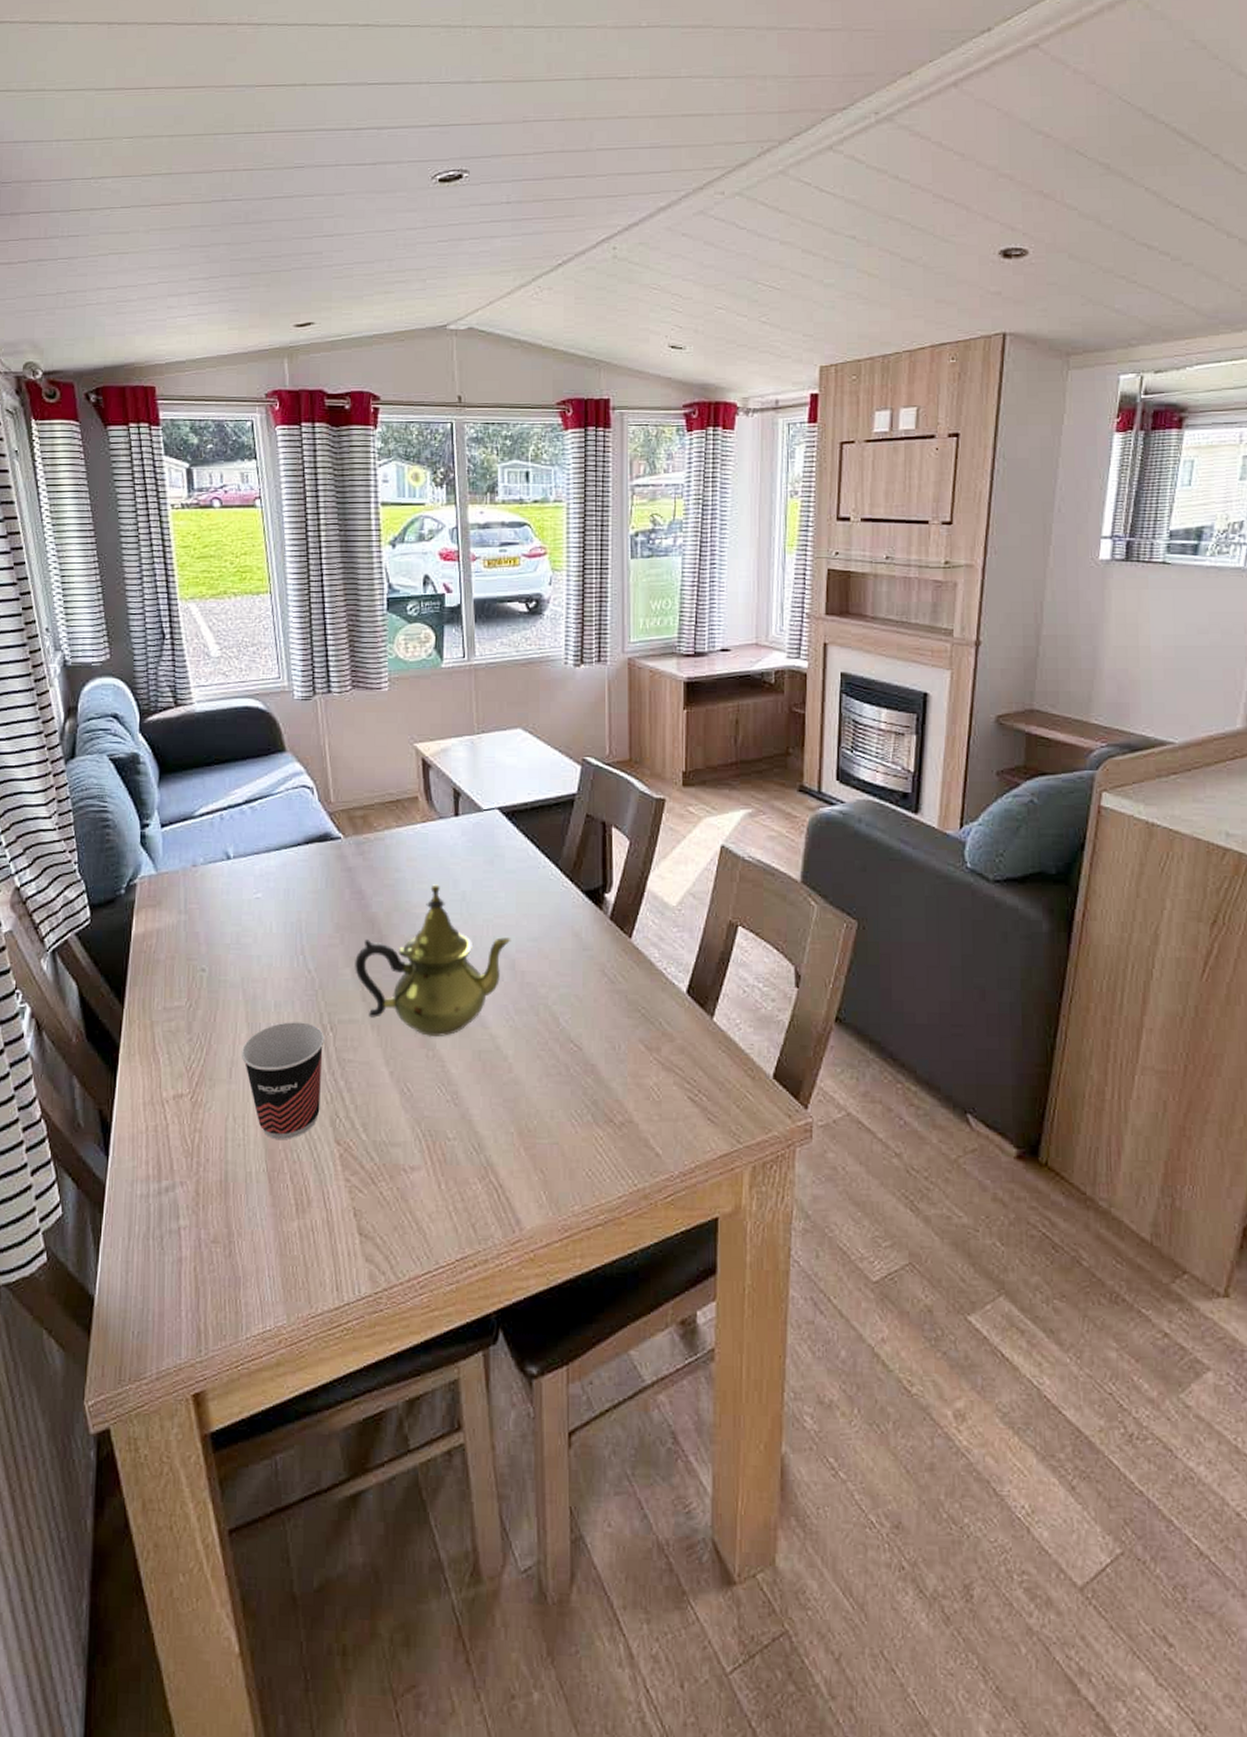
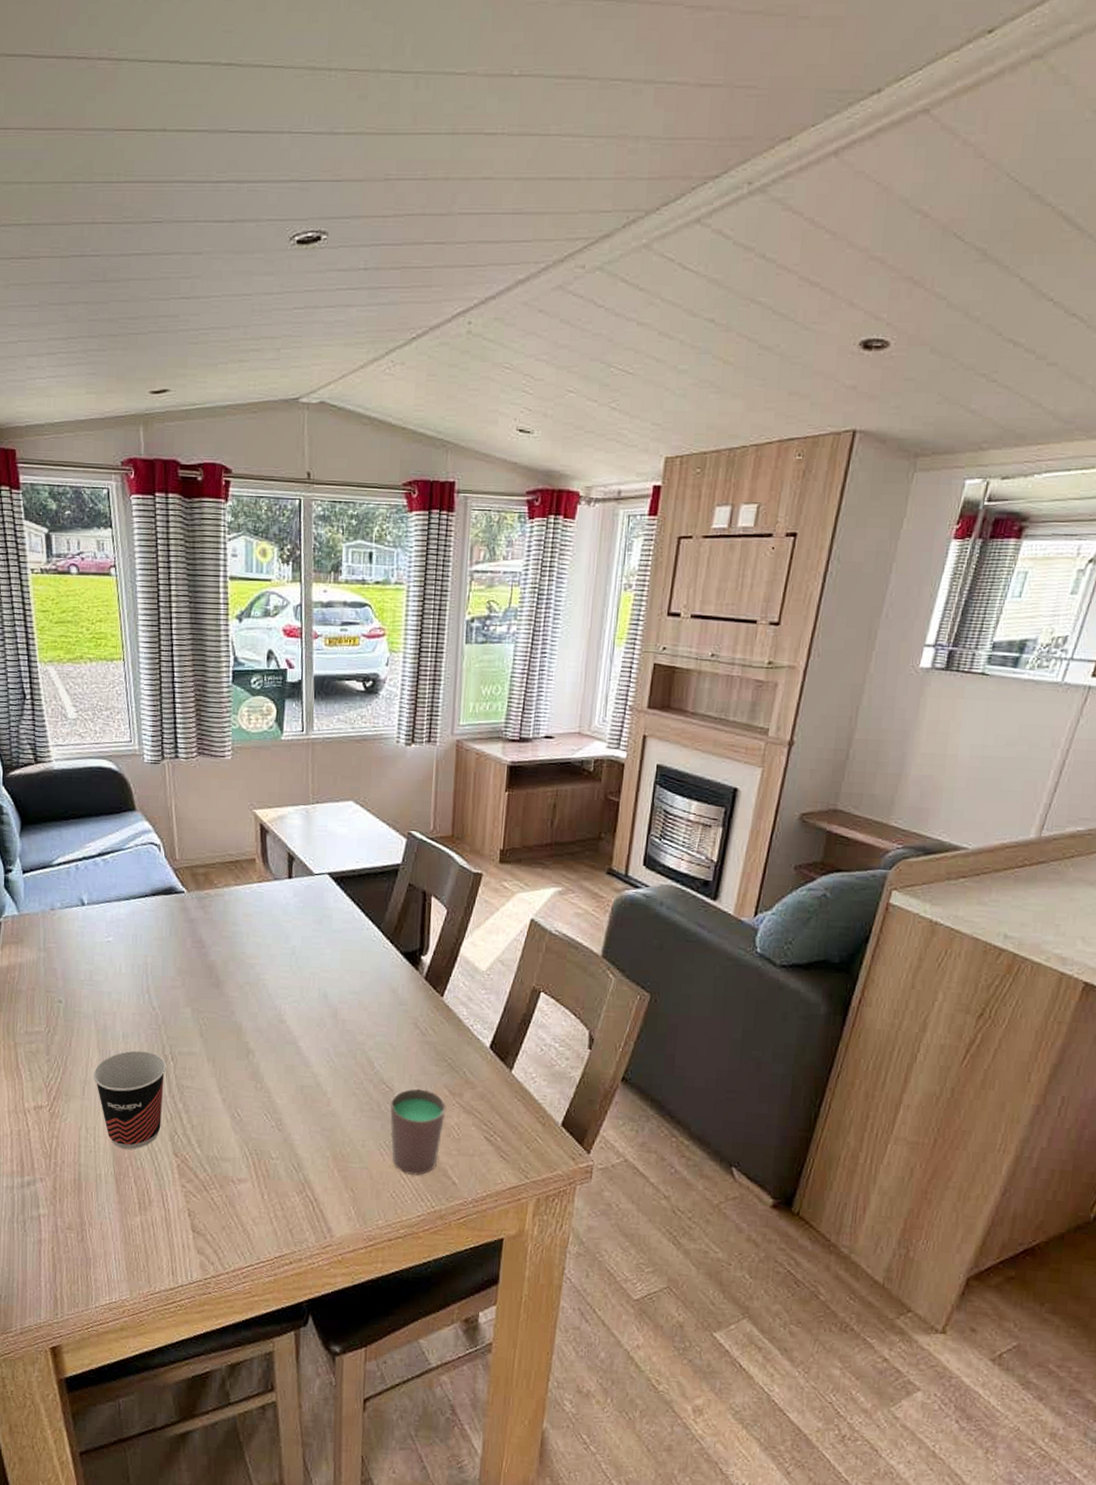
teapot: present [355,884,511,1036] -> none [194,939,335,1072]
cup: none [579,1045,643,1148] -> present [390,1088,446,1175]

